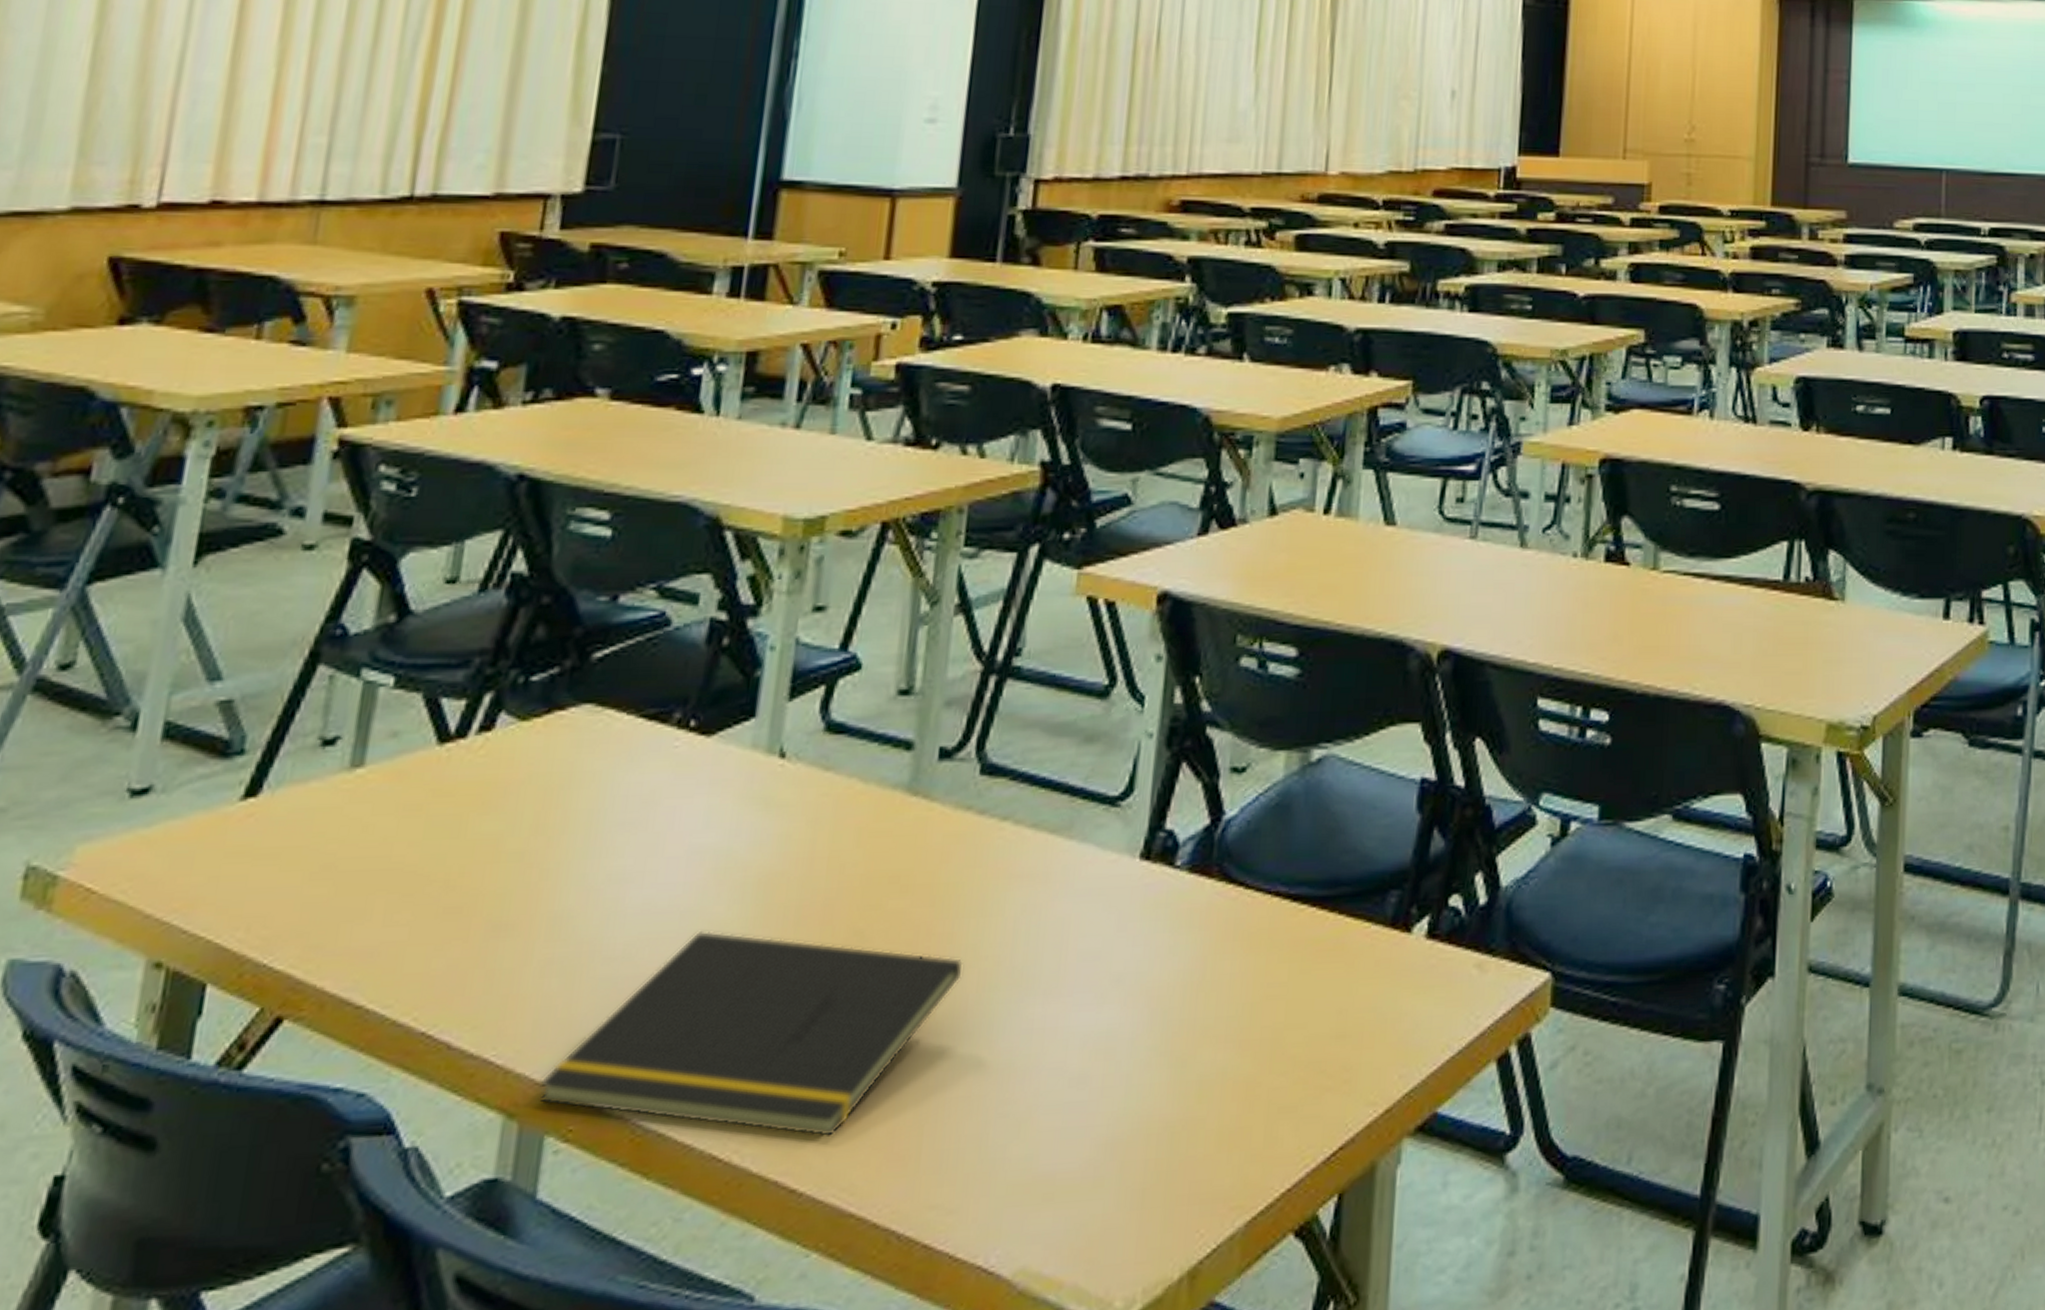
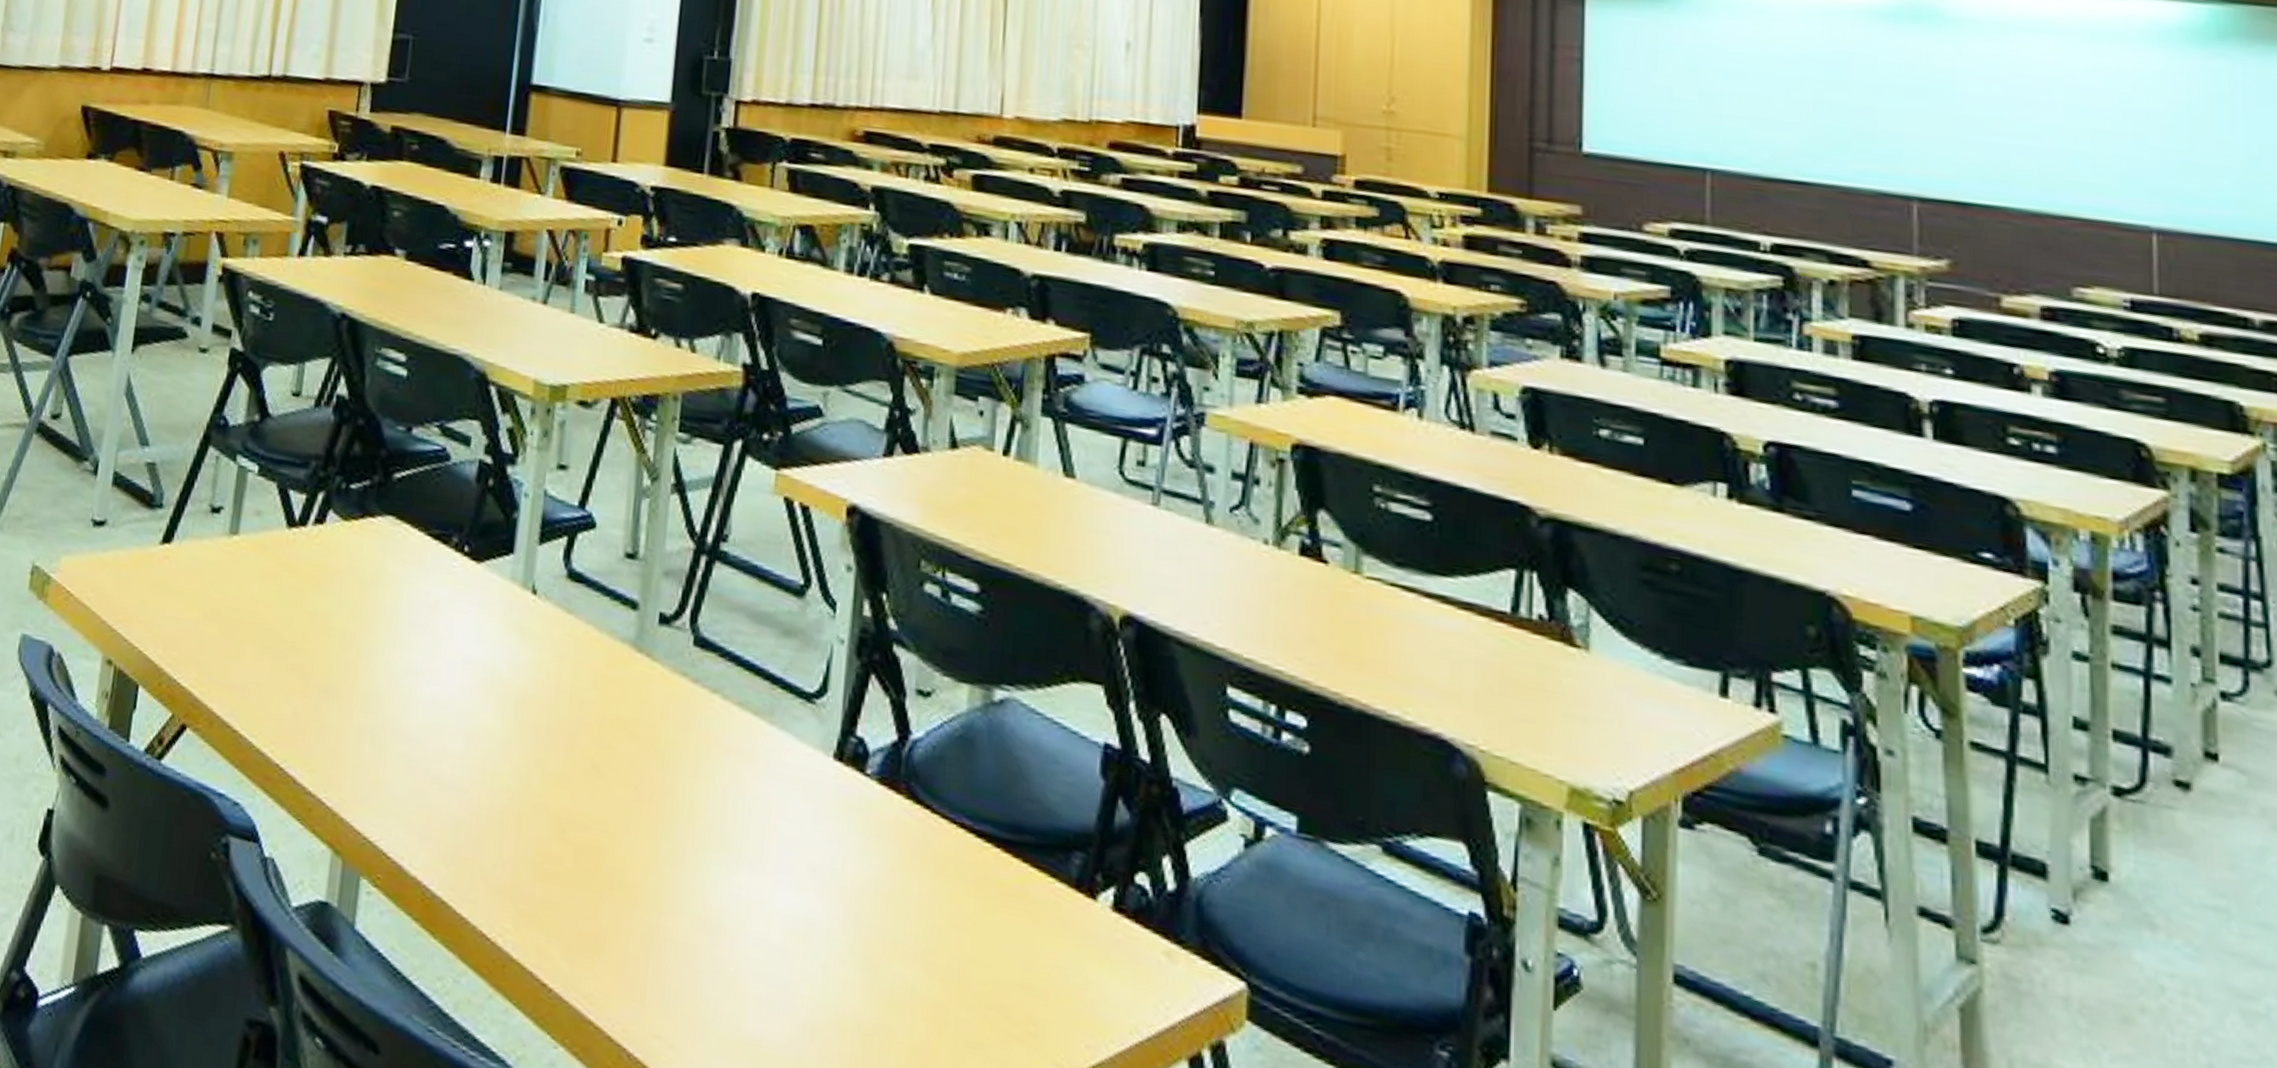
notepad: present [539,930,964,1138] -> none [357,731,681,946]

